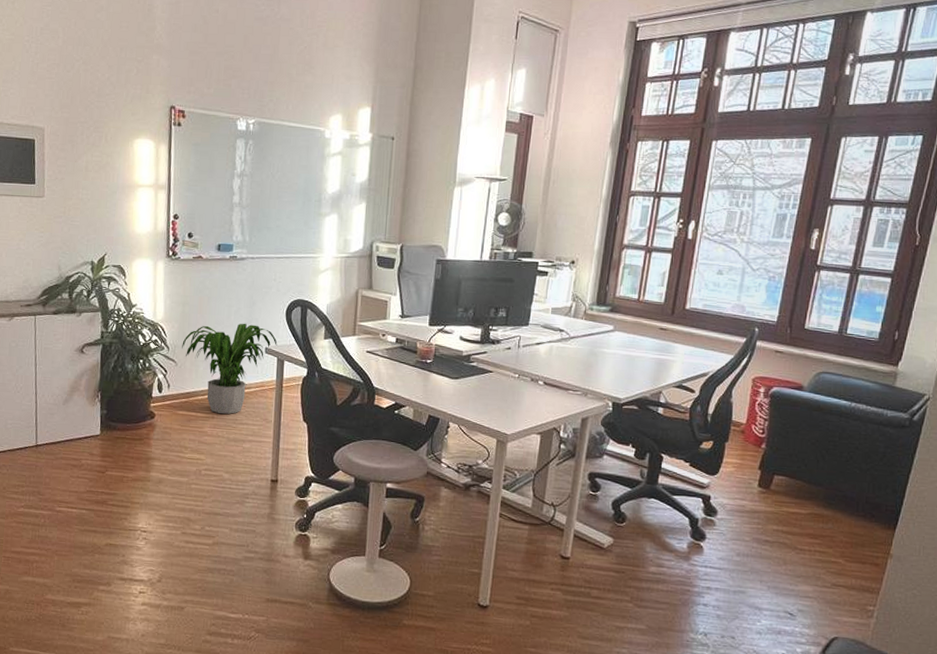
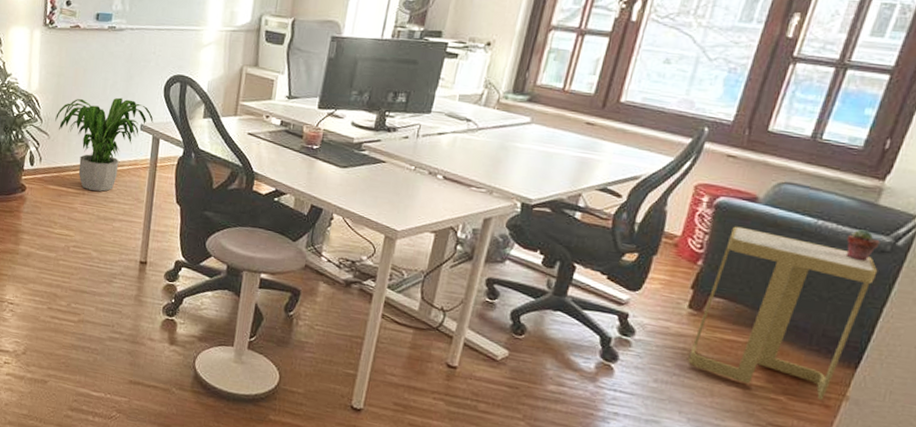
side table: none [763,412,902,560] -> present [688,226,878,401]
potted succulent: none [875,409,901,436] -> present [846,229,880,262]

